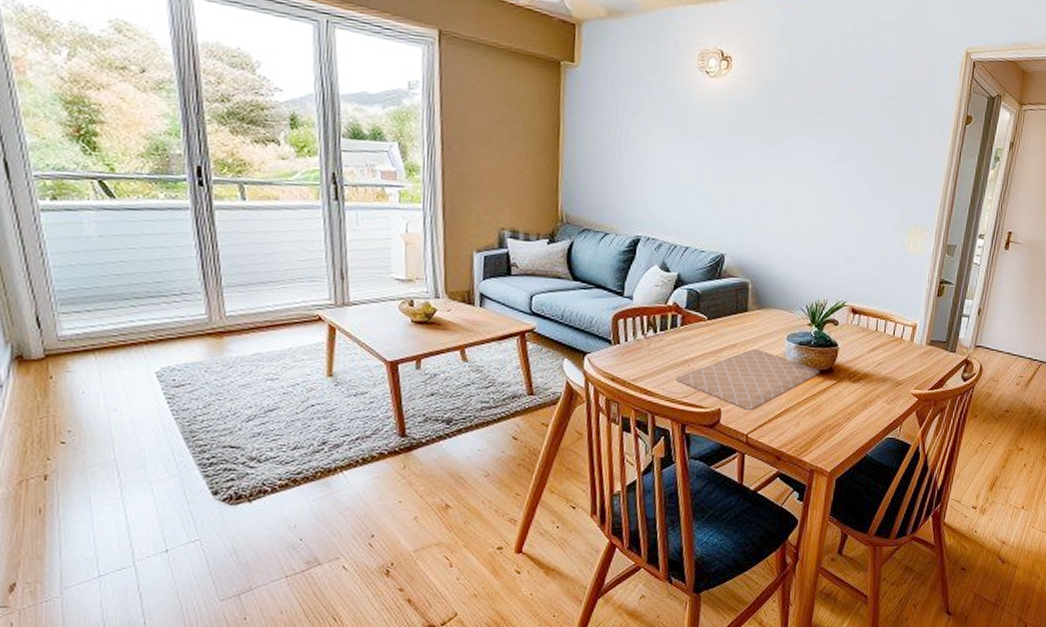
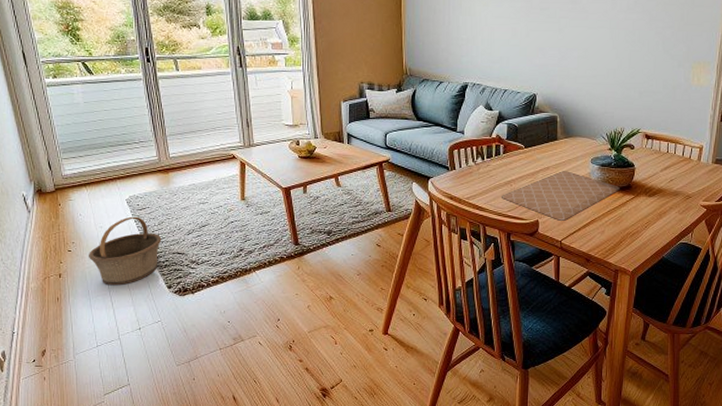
basket: none [91,395,207,490] -> present [88,216,162,285]

